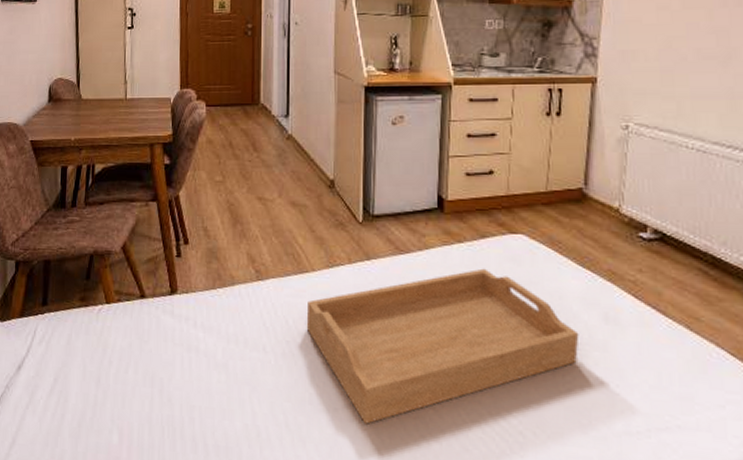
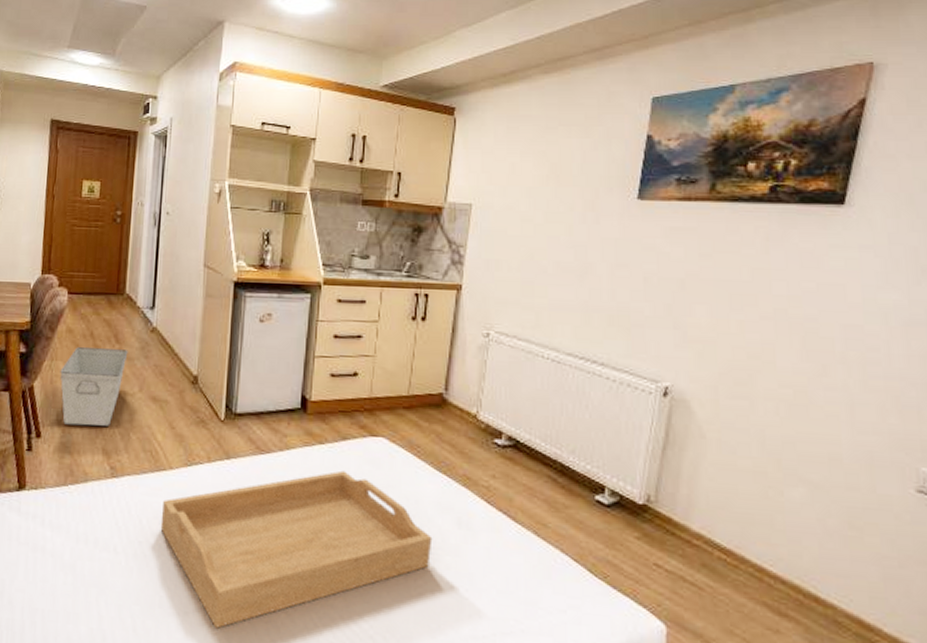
storage bin: none [203,157,266,232] -> present [59,347,128,426]

